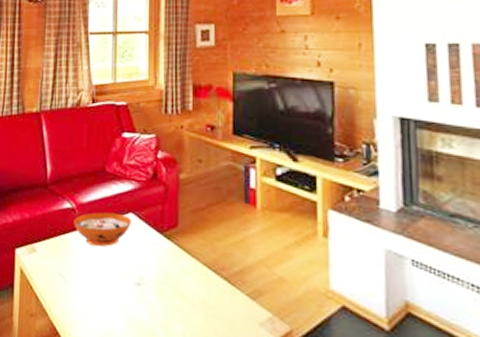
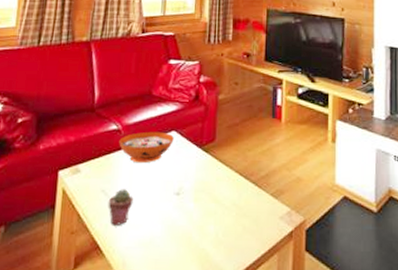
potted succulent: none [65,273,91,313] -> present [108,189,134,225]

